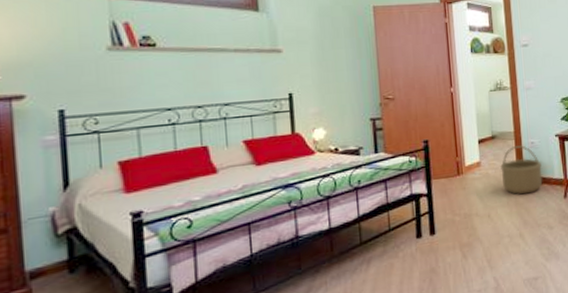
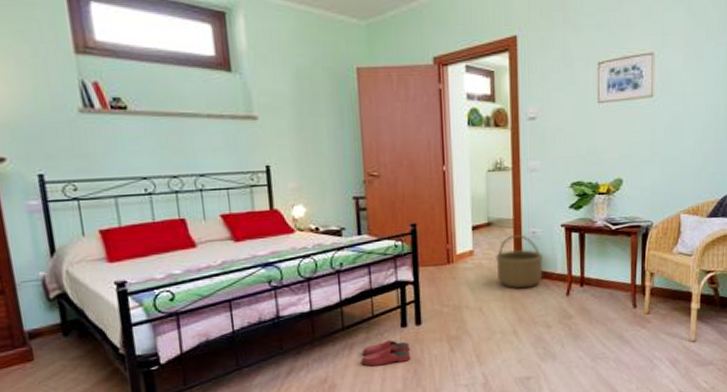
slippers: none [378,251,425,280] -> present [361,340,410,367]

